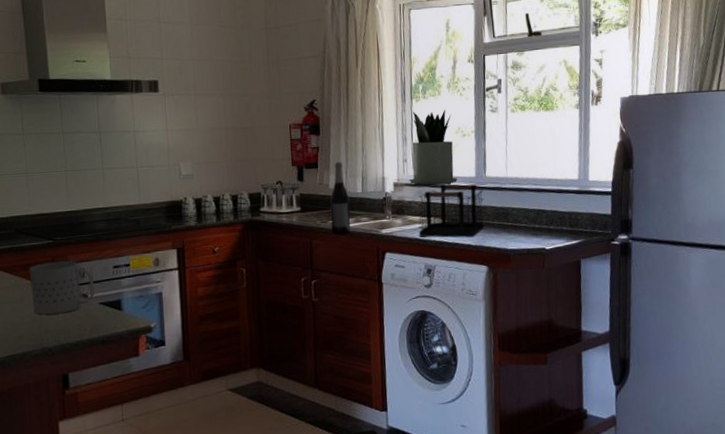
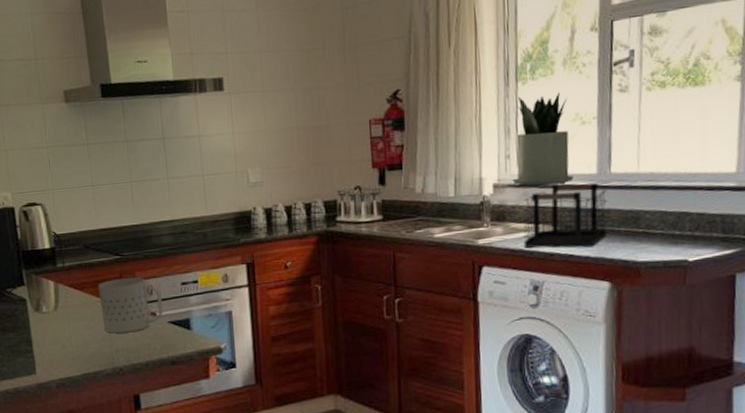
wine bottle: present [330,162,351,235] -> none [416,161,441,247]

